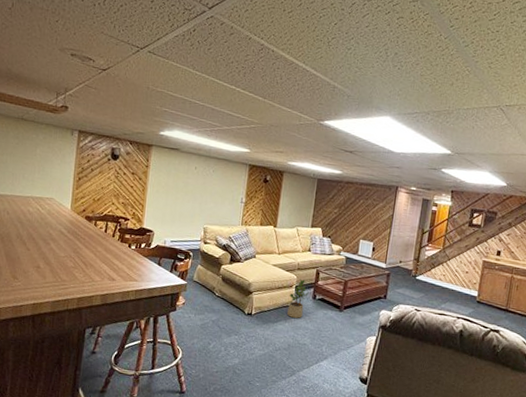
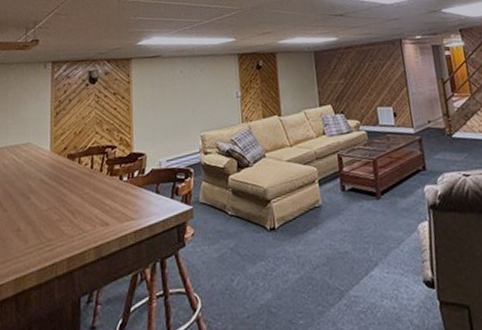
potted plant: present [287,279,309,318] -> none [314,169,336,221]

